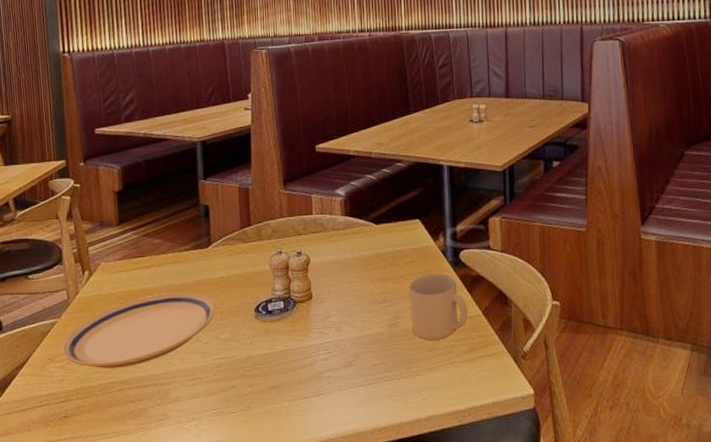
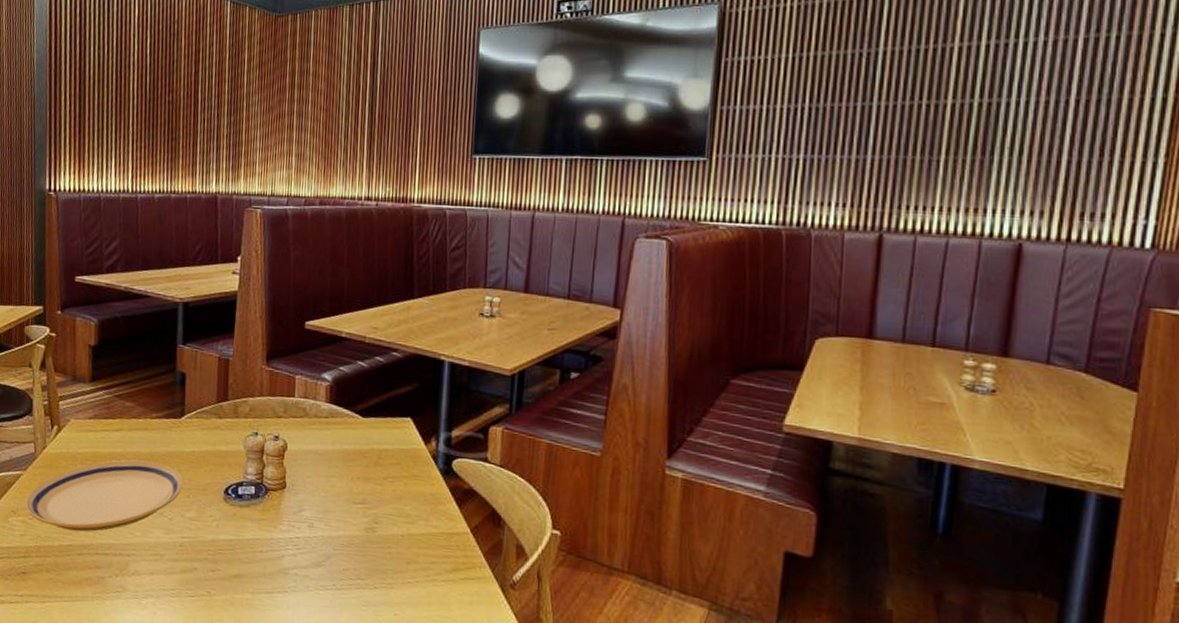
cup: present [409,273,468,340] -> none [389,479,454,554]

